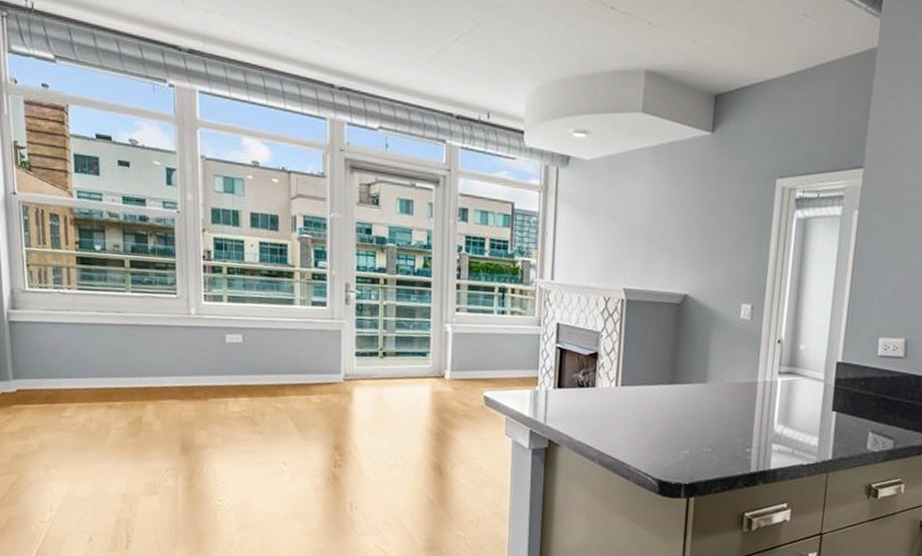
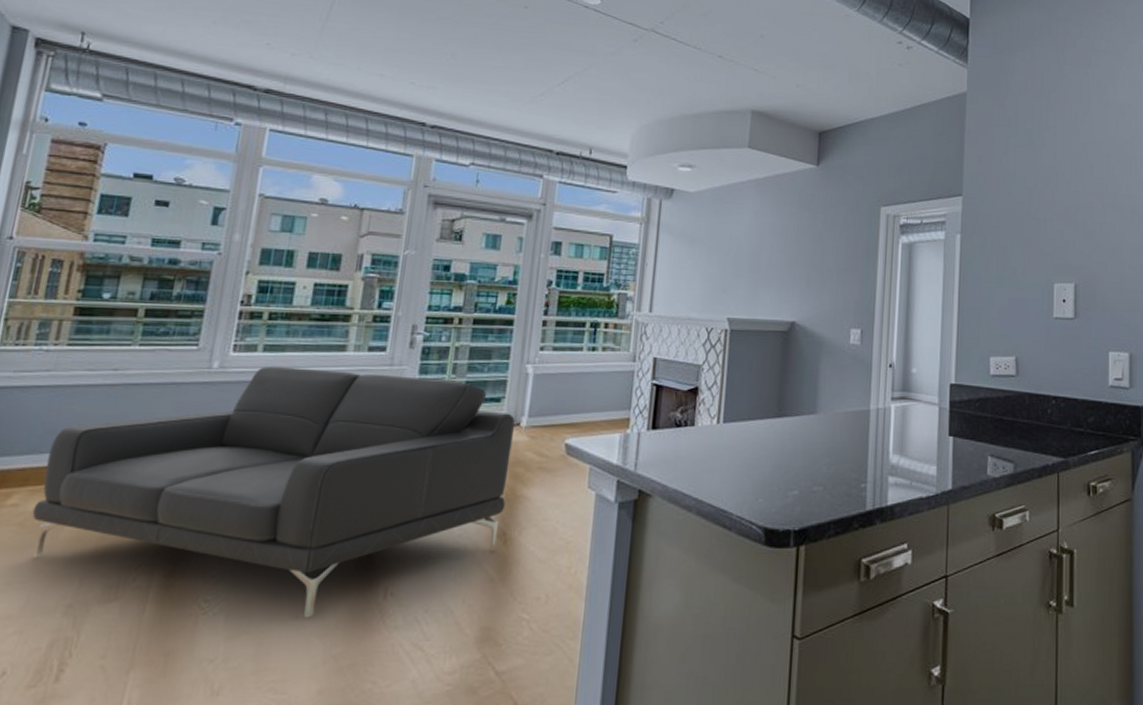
sofa: none [83,314,440,520] -> present [32,365,515,618]

